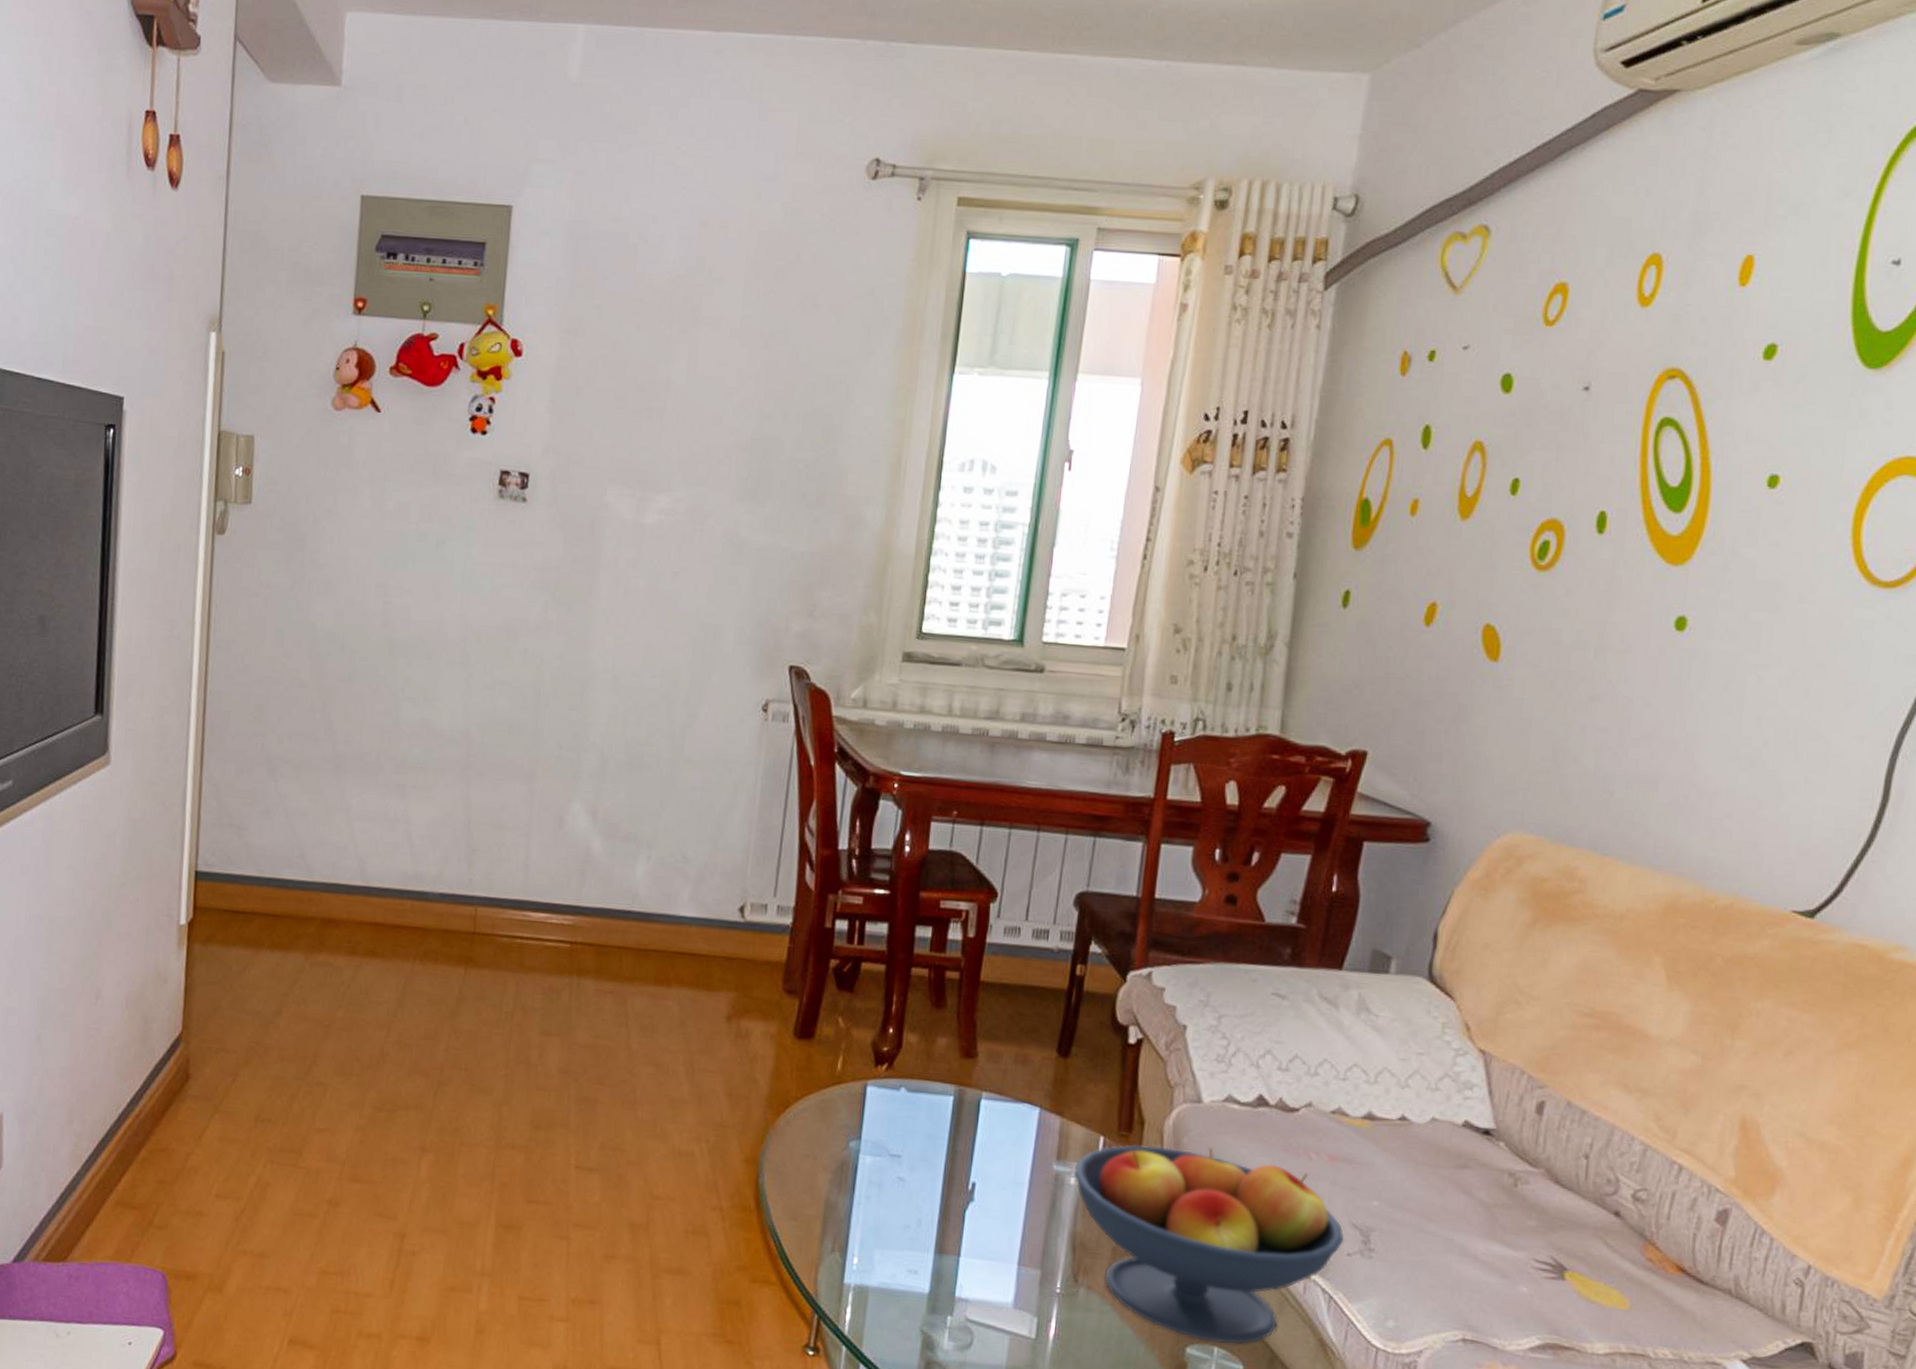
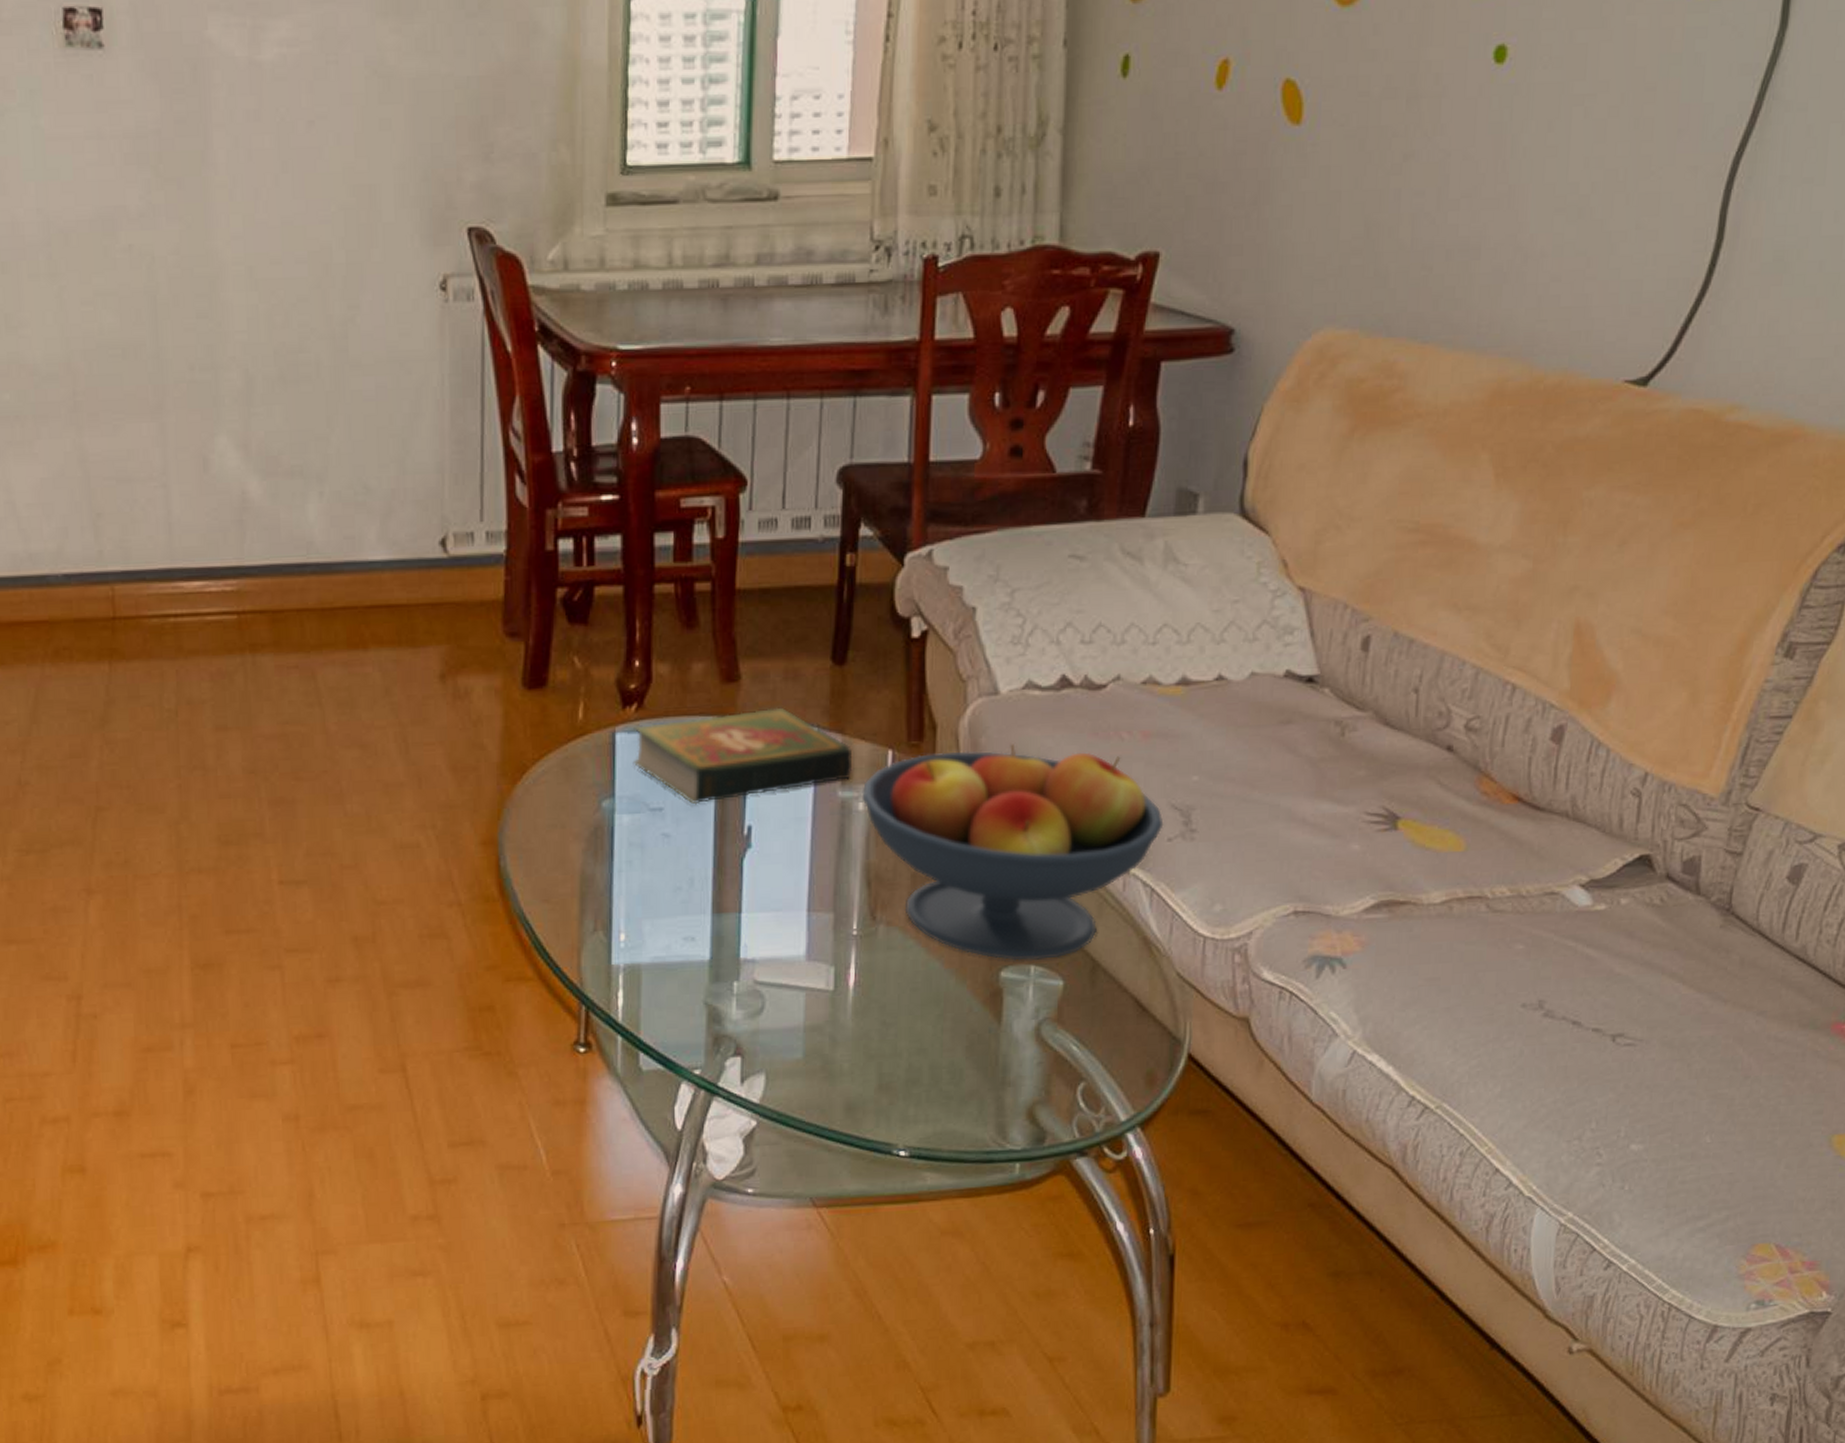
book: none [879,1082,1068,1157] -> present [632,707,853,805]

